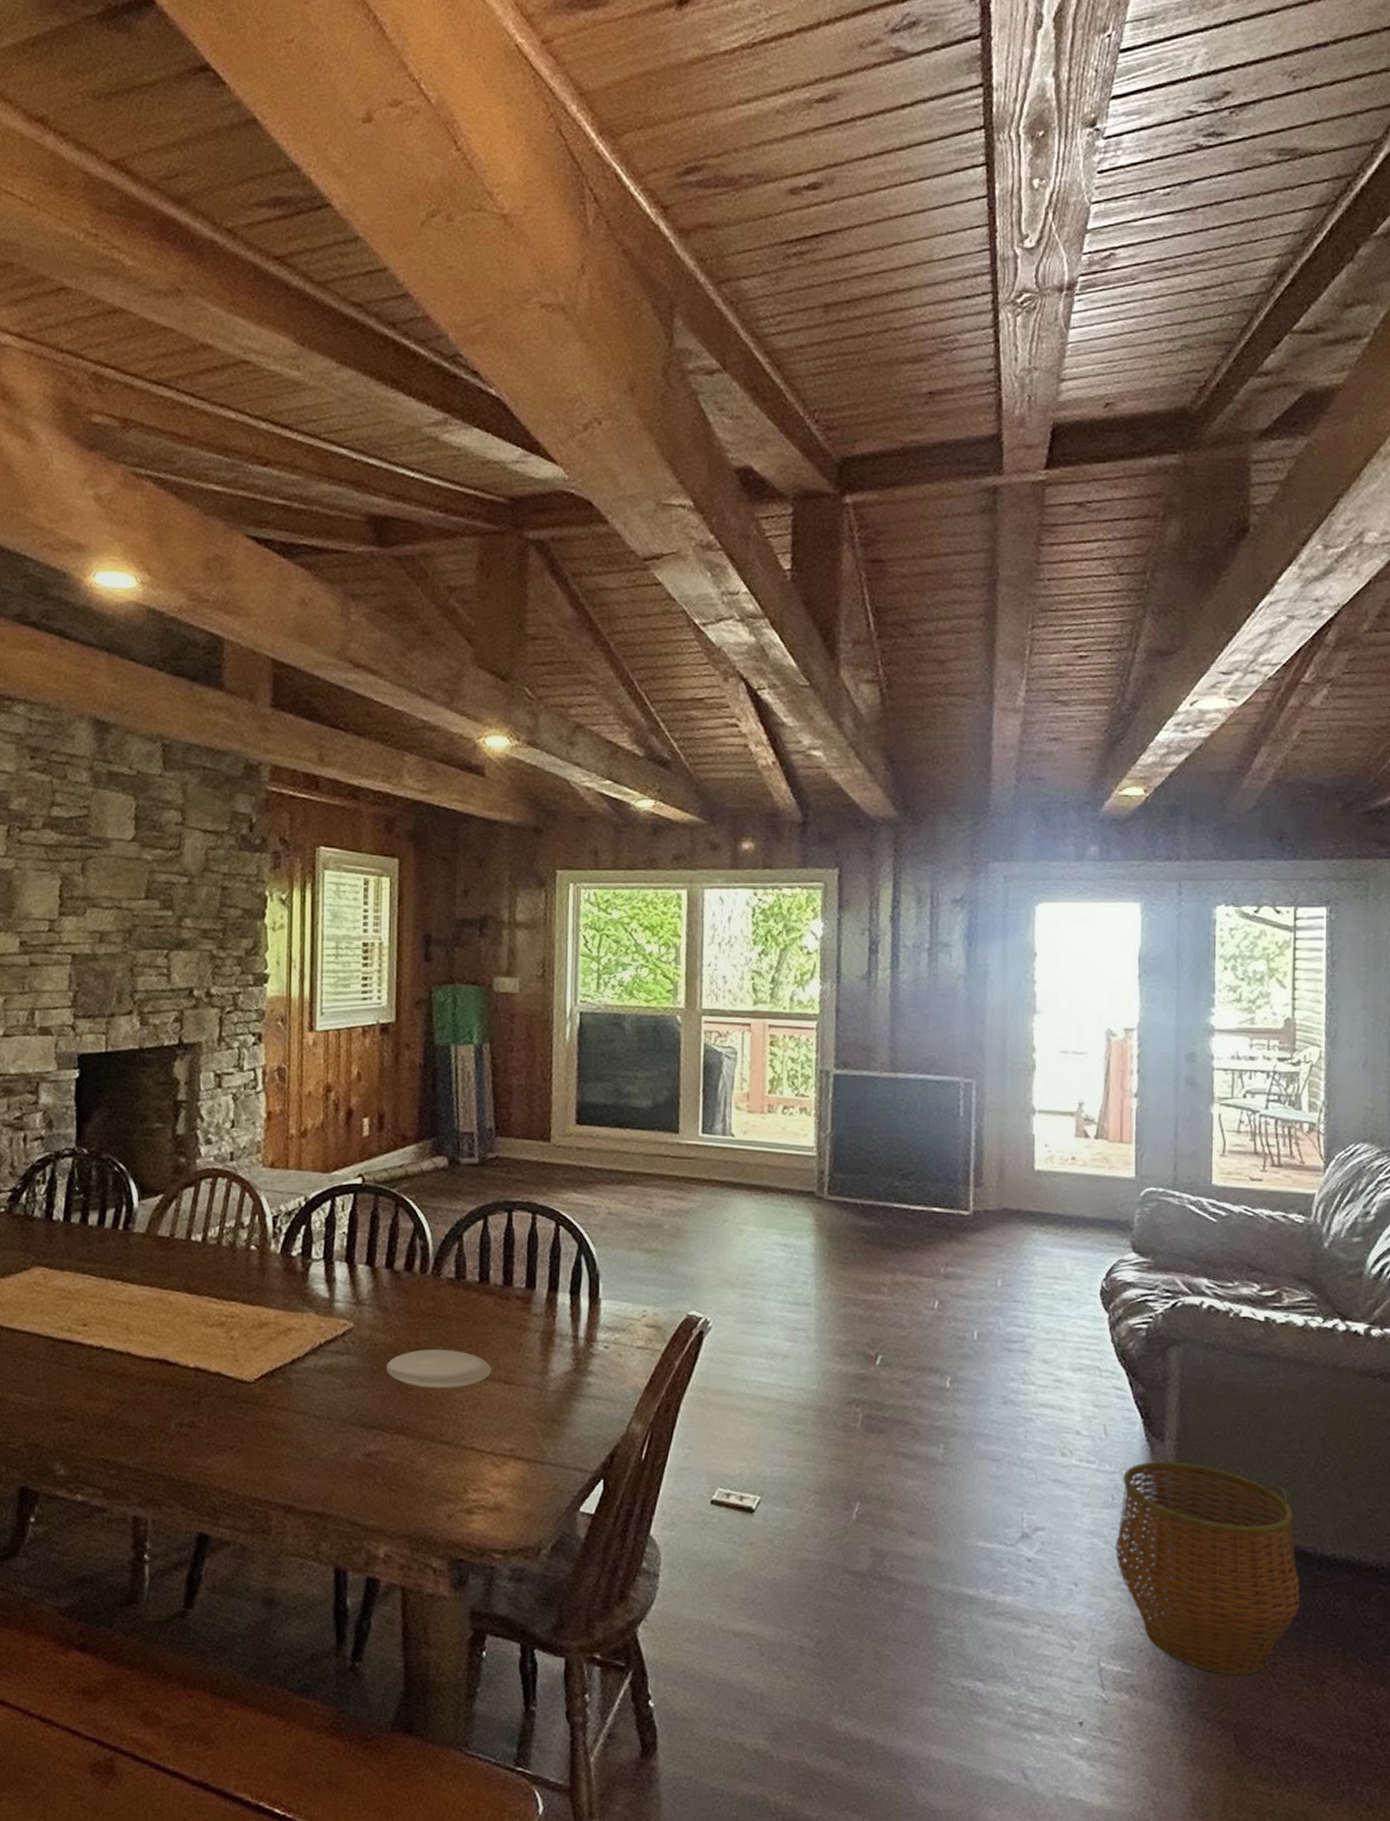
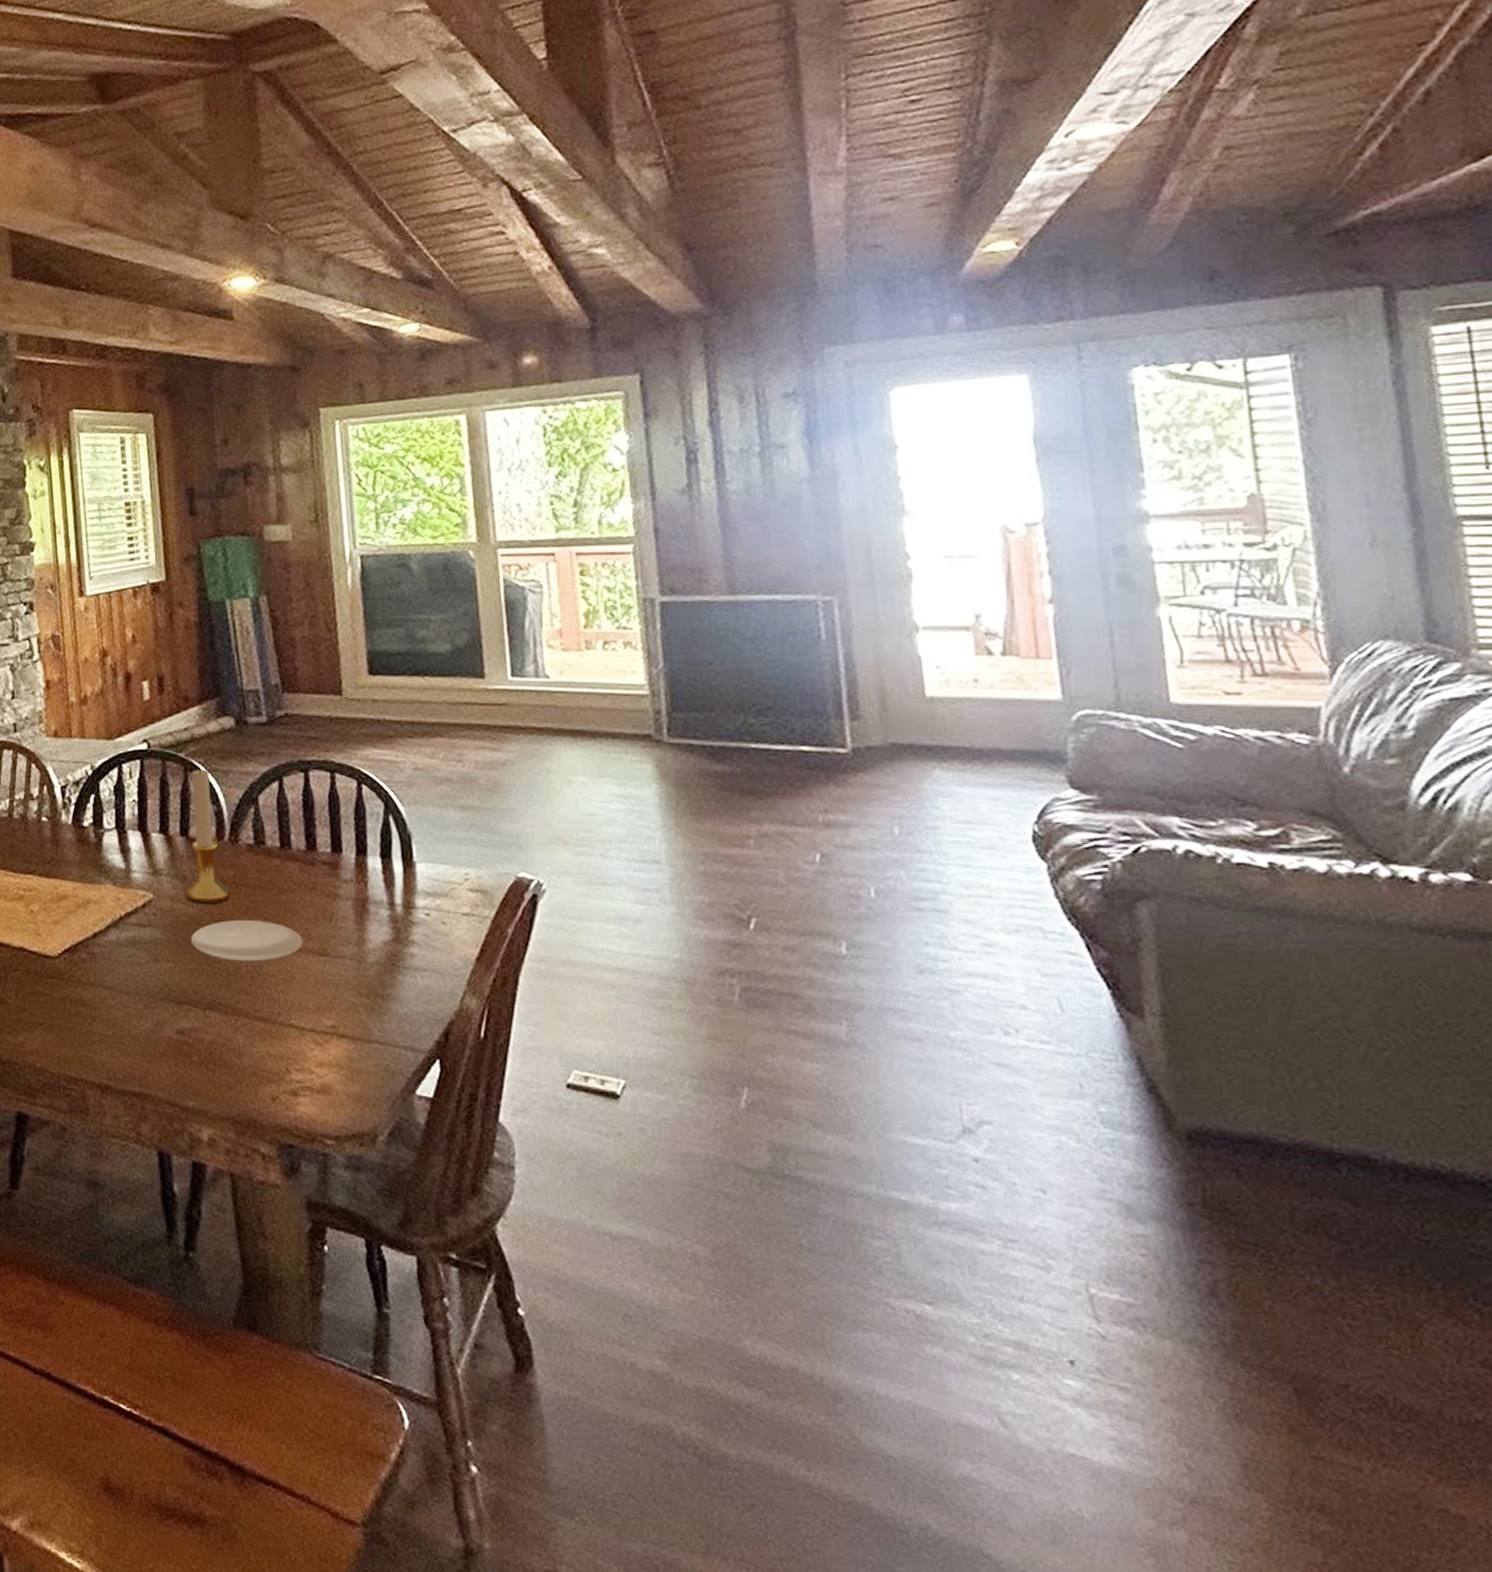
candle holder: none [385,1203,428,1334] -> present [185,767,230,904]
basket: present [1115,1461,1300,1676] -> none [1092,1042,1370,1313]

